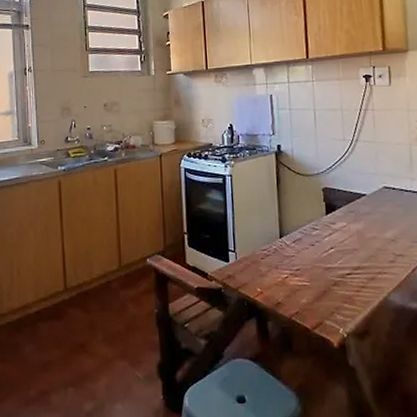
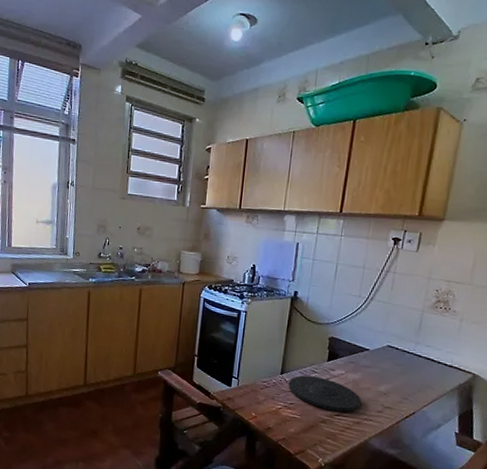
plate: none [290,234,371,270] -> present [288,375,362,412]

